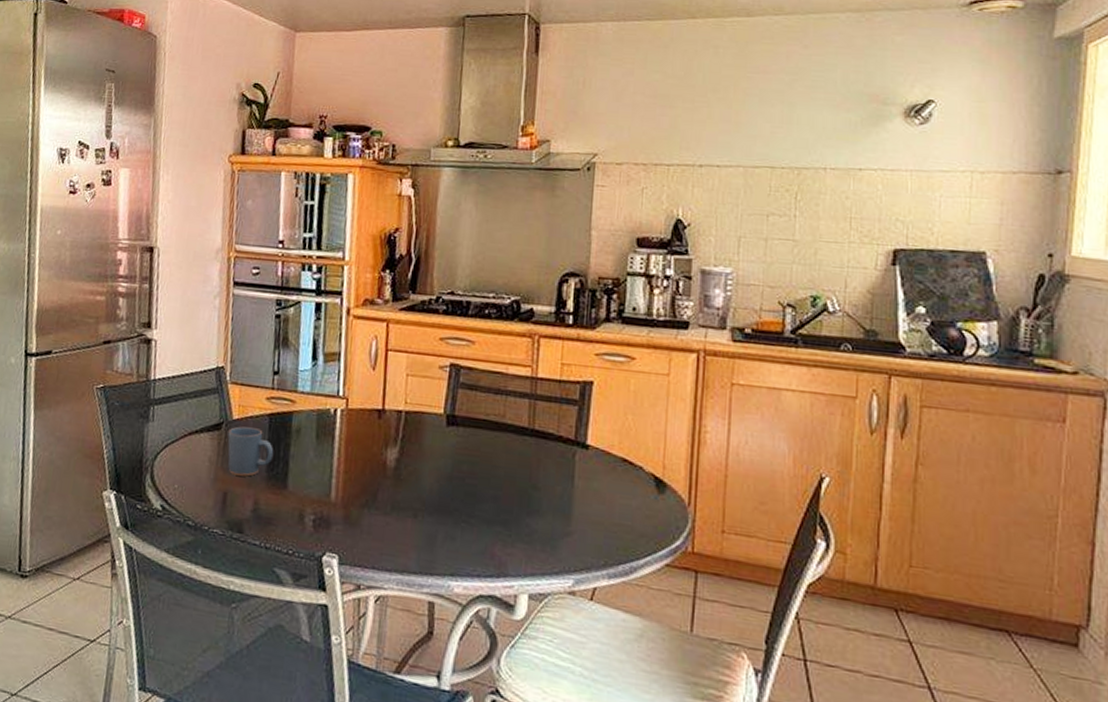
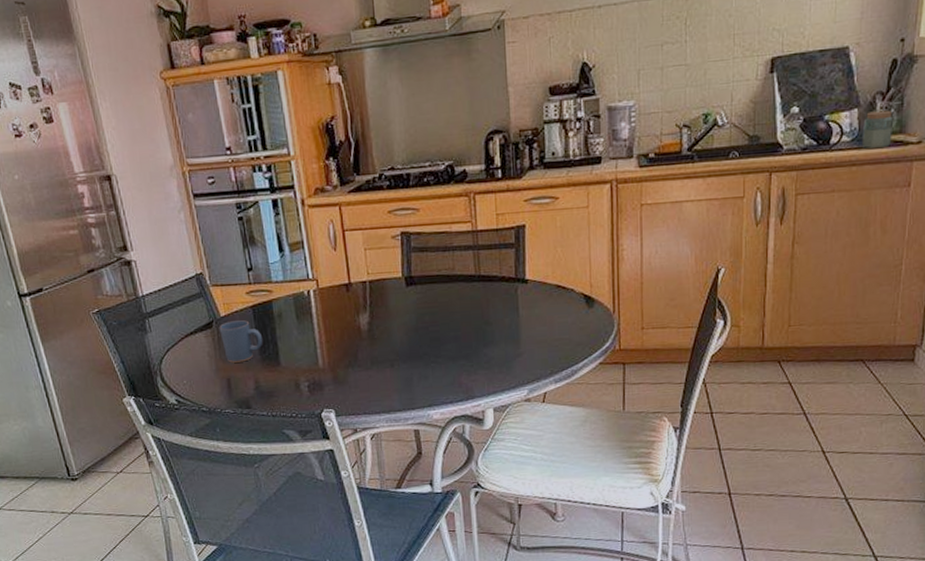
peanut butter: none [1002,327,1042,373] -> present [861,110,894,150]

